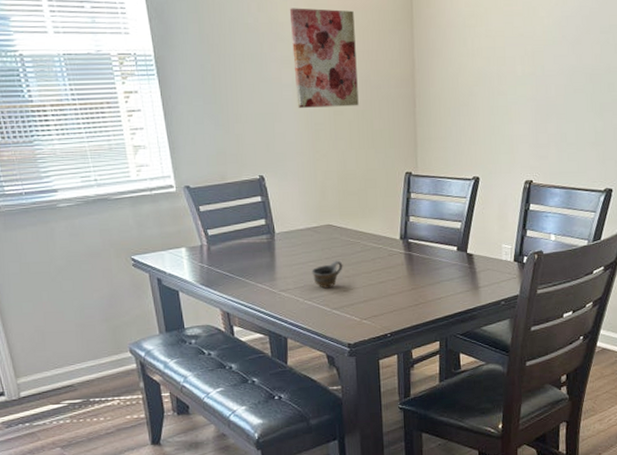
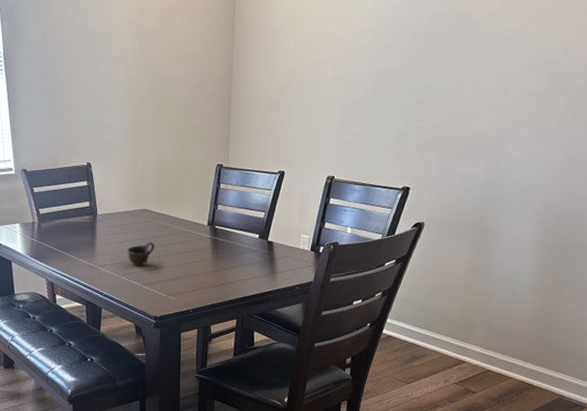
wall art: present [289,8,359,108] -> none [123,11,181,103]

